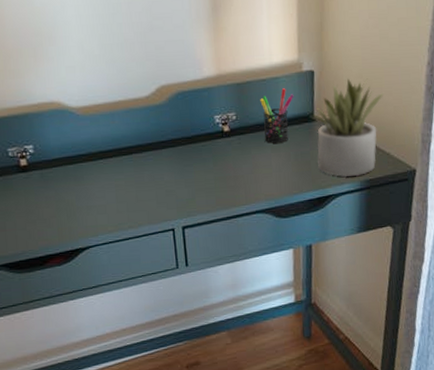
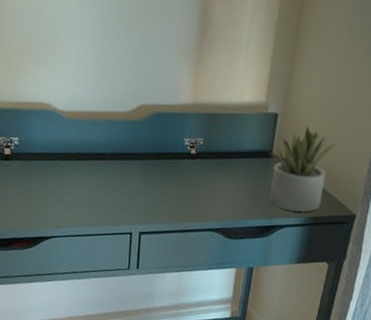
pen holder: present [260,88,294,143] -> none [225,124,257,172]

